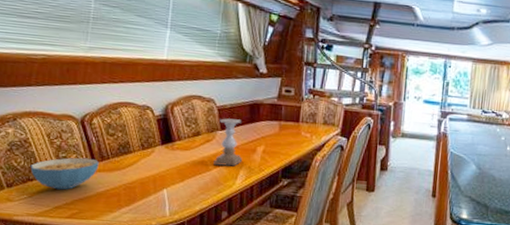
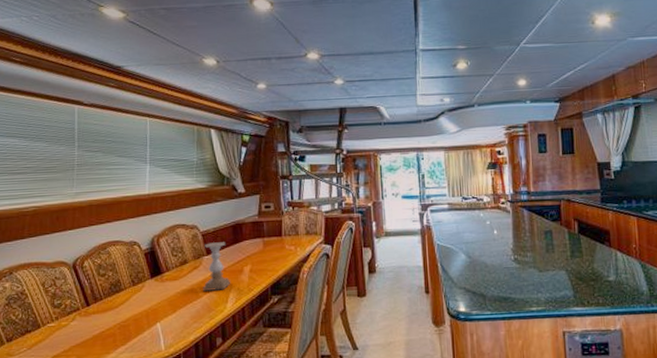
cereal bowl: present [30,157,99,190] -> none [28,301,93,338]

